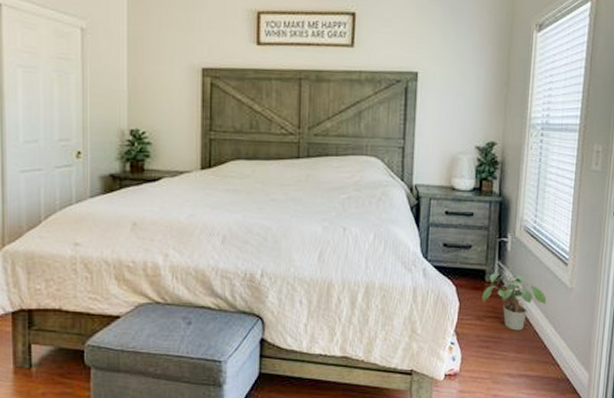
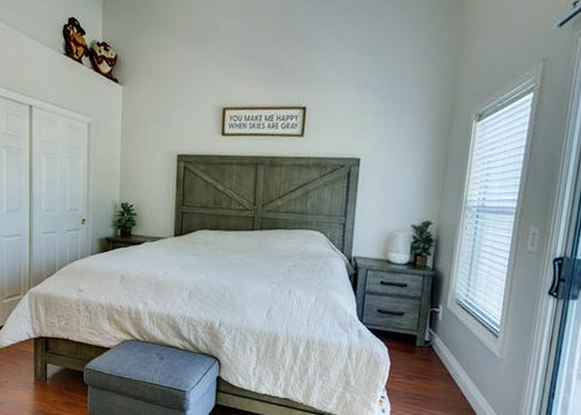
potted plant: present [481,273,547,331] -> none [412,339,475,393]

